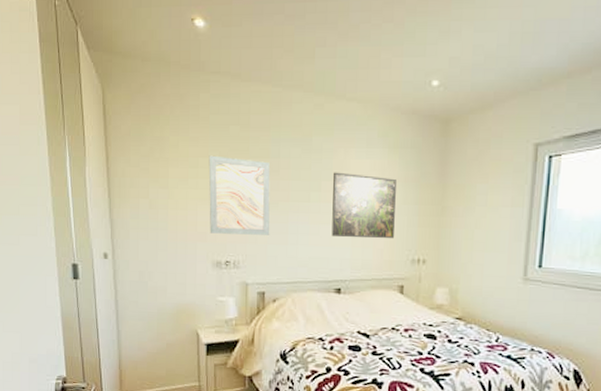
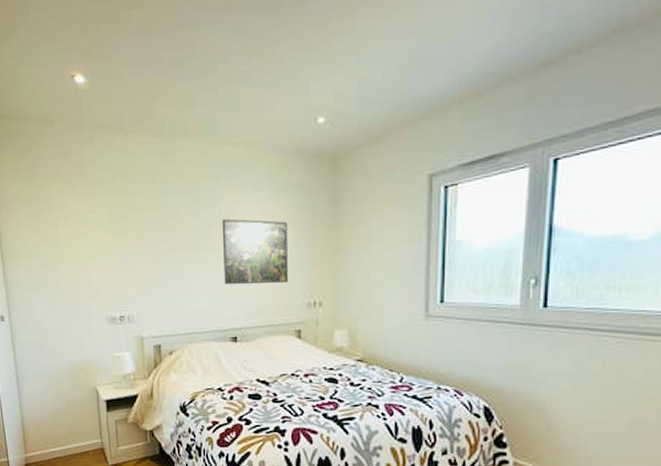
wall art: present [208,155,271,235] -> none [97,211,163,289]

